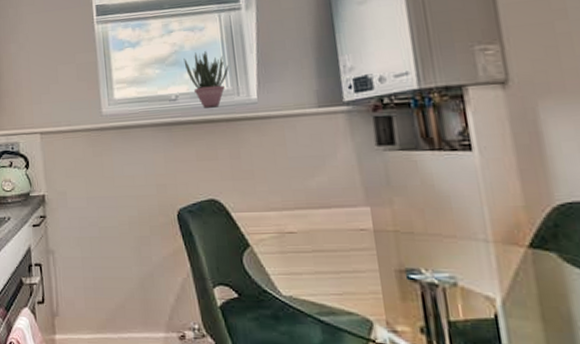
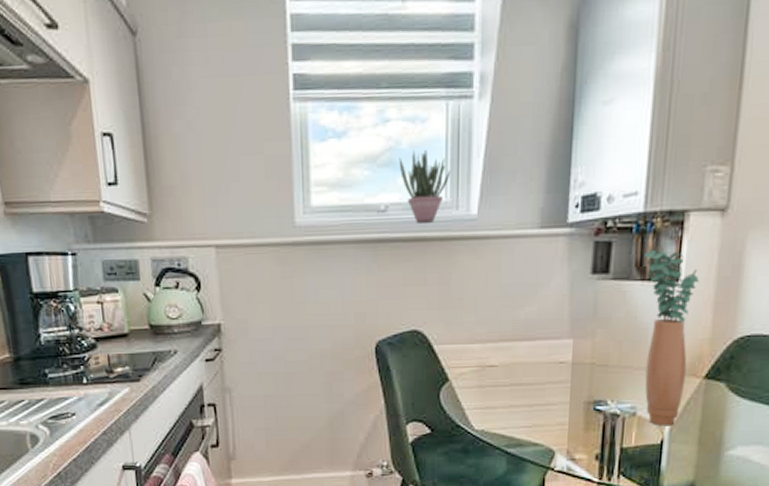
vase: none [427,116,509,299] -> present [644,243,700,426]

